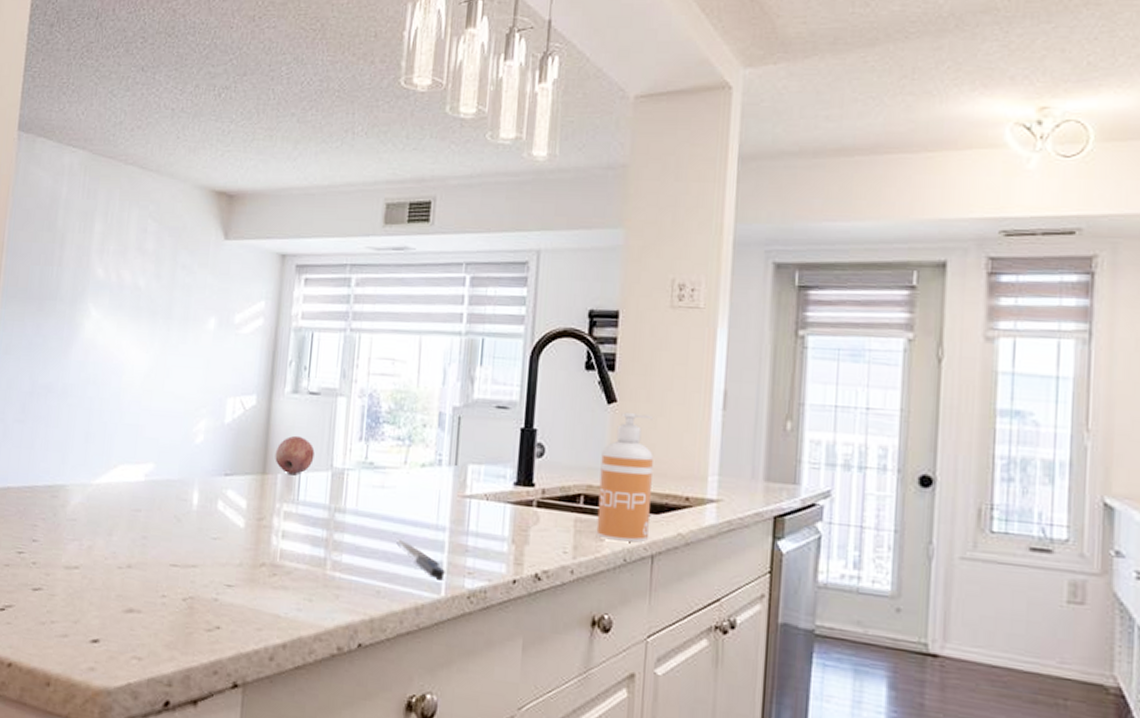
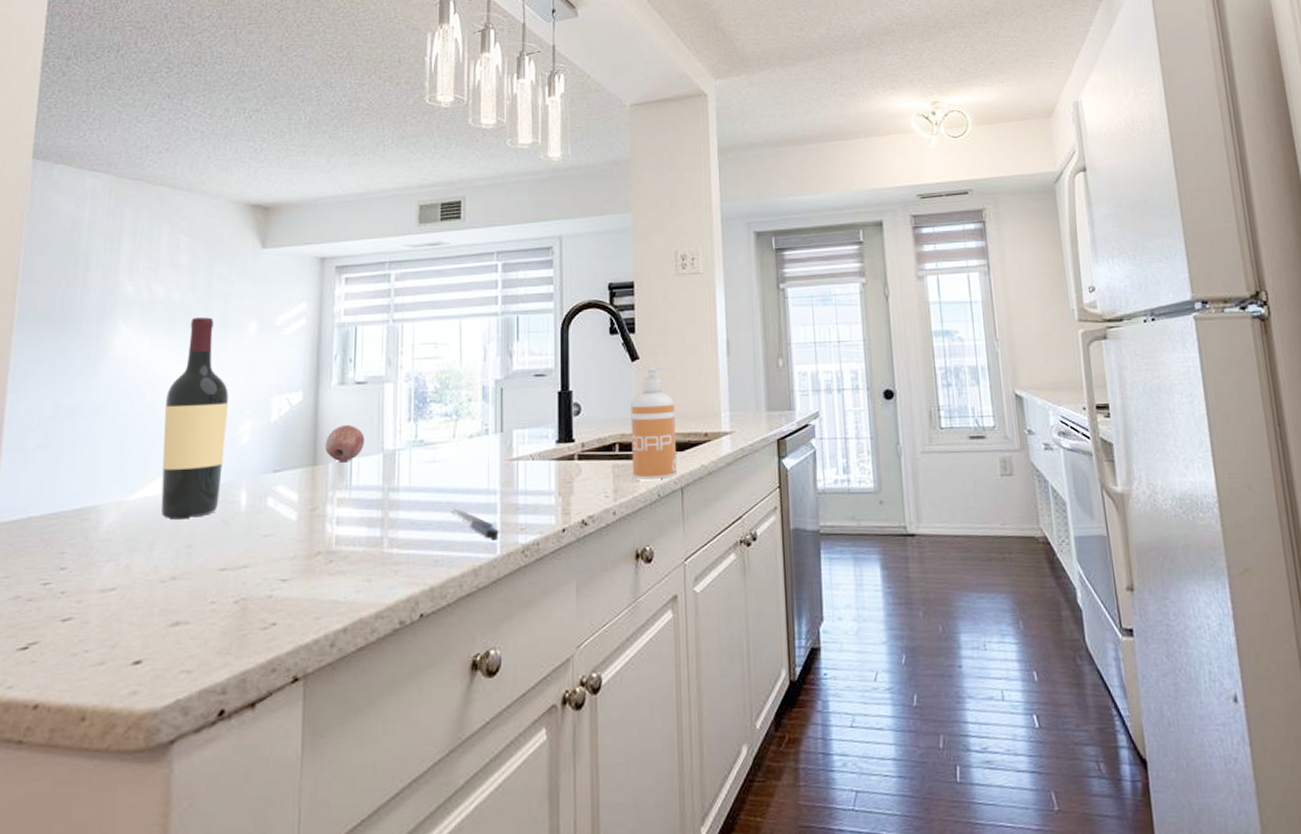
wine bottle: none [120,307,187,510] -> present [160,317,230,519]

